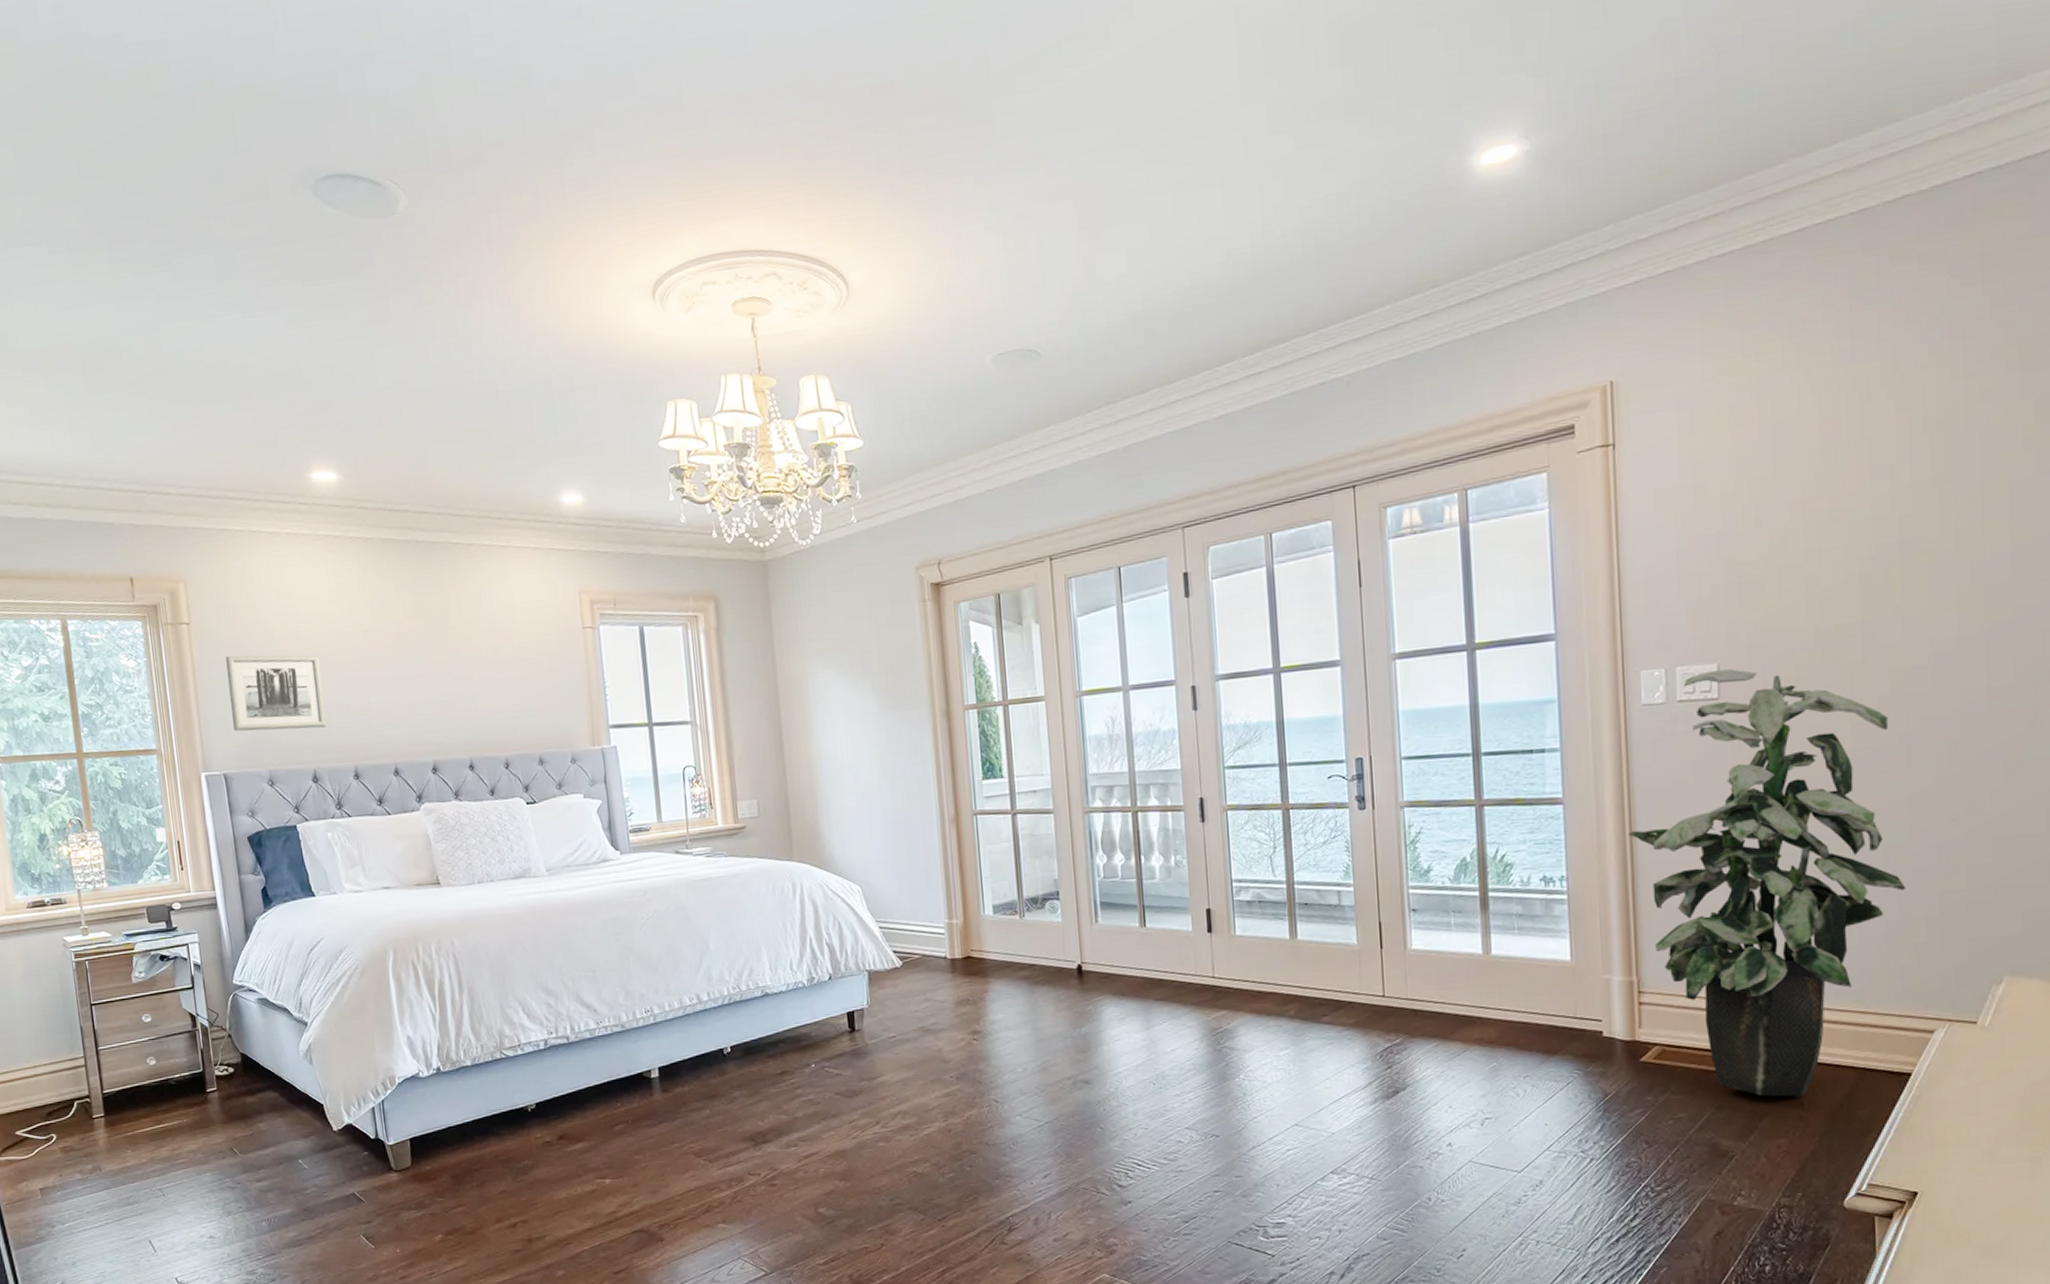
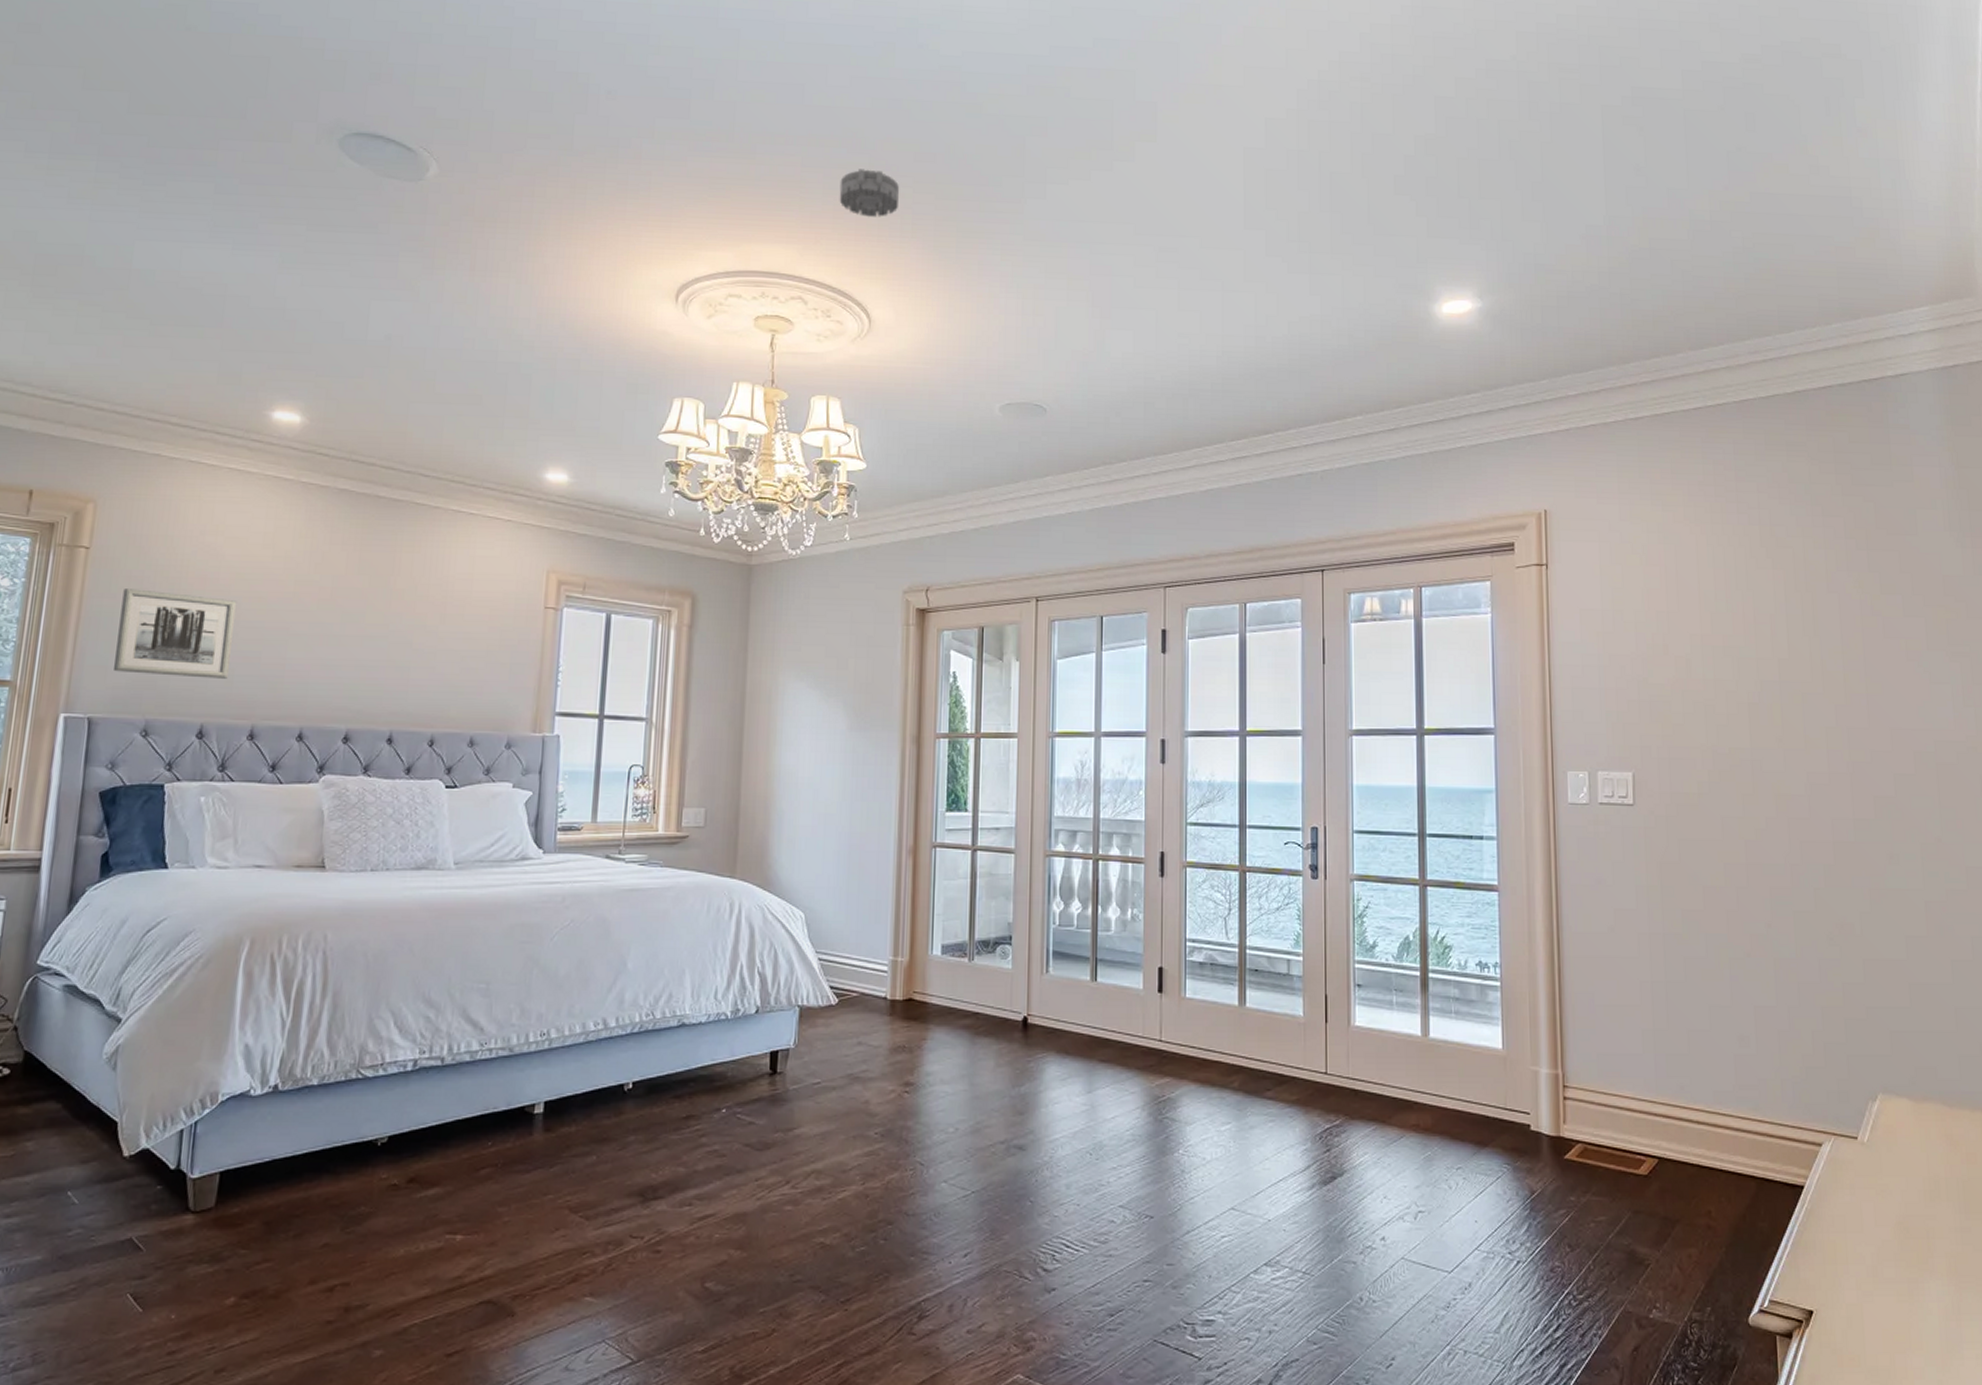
smoke detector: none [797,115,861,172] -> present [839,169,900,218]
indoor plant: present [1627,669,1906,1097] -> none [1555,778,1794,1204]

